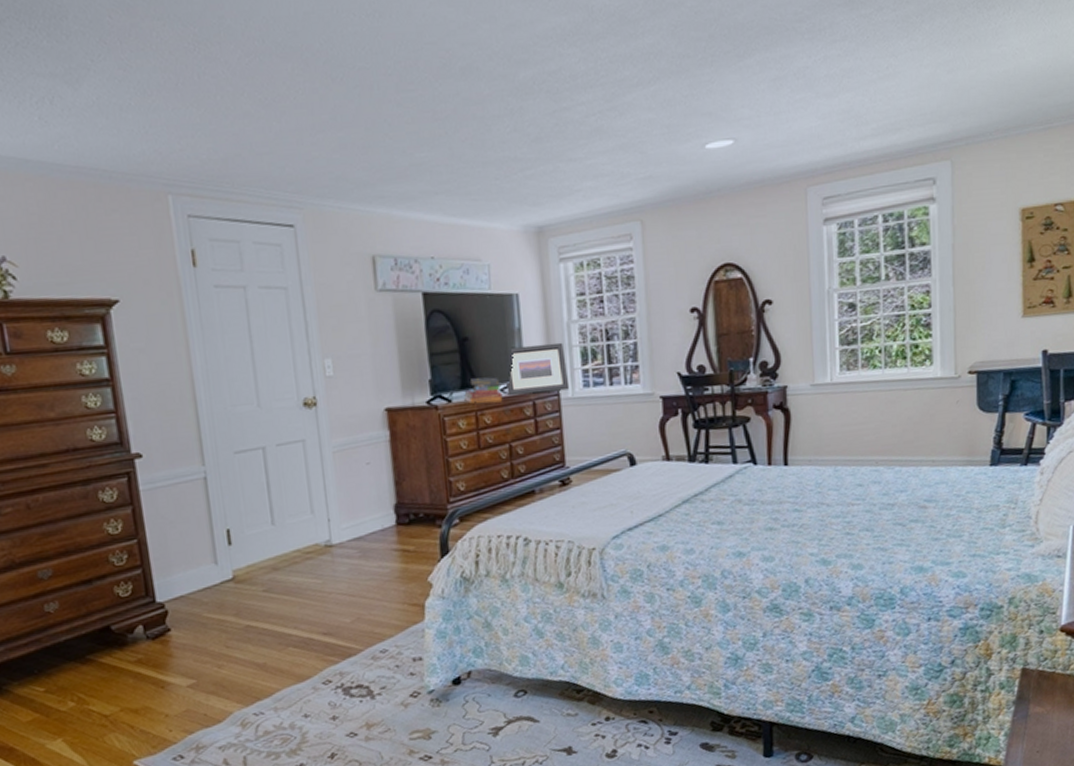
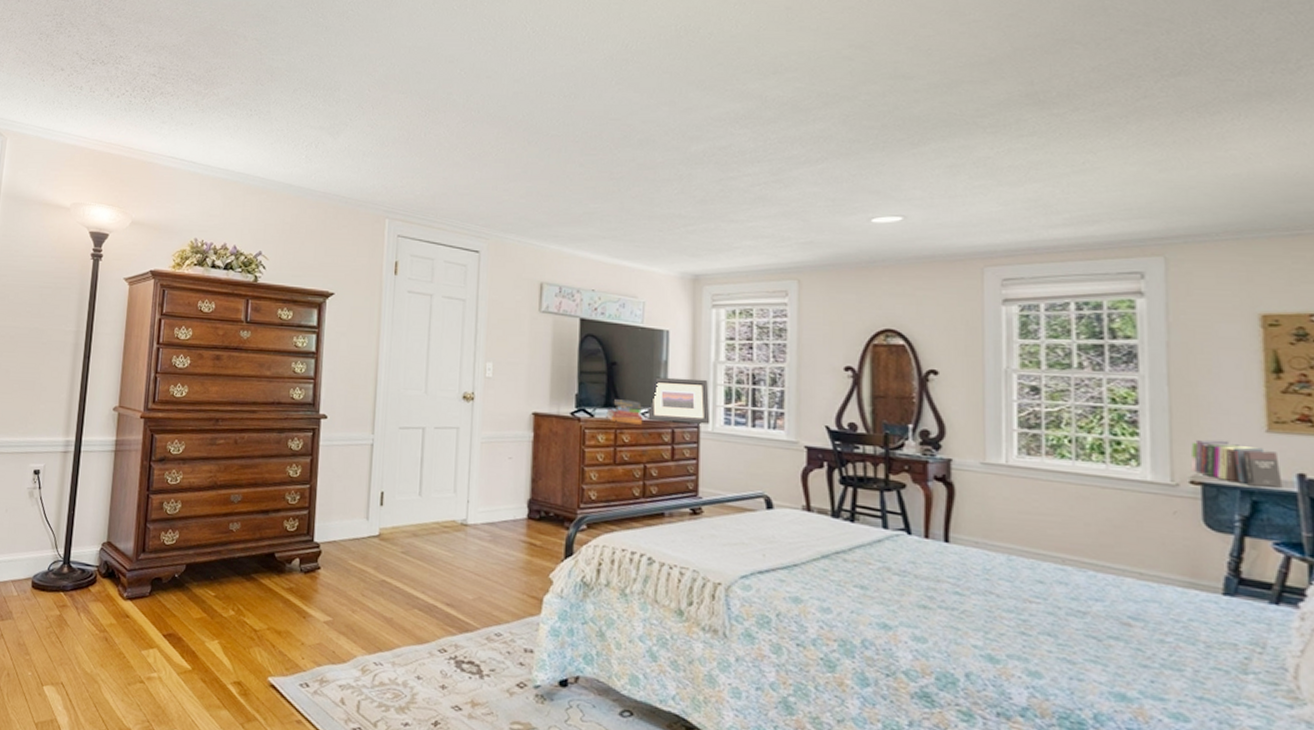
books: none [969,330,1032,369] -> present [1190,439,1283,488]

